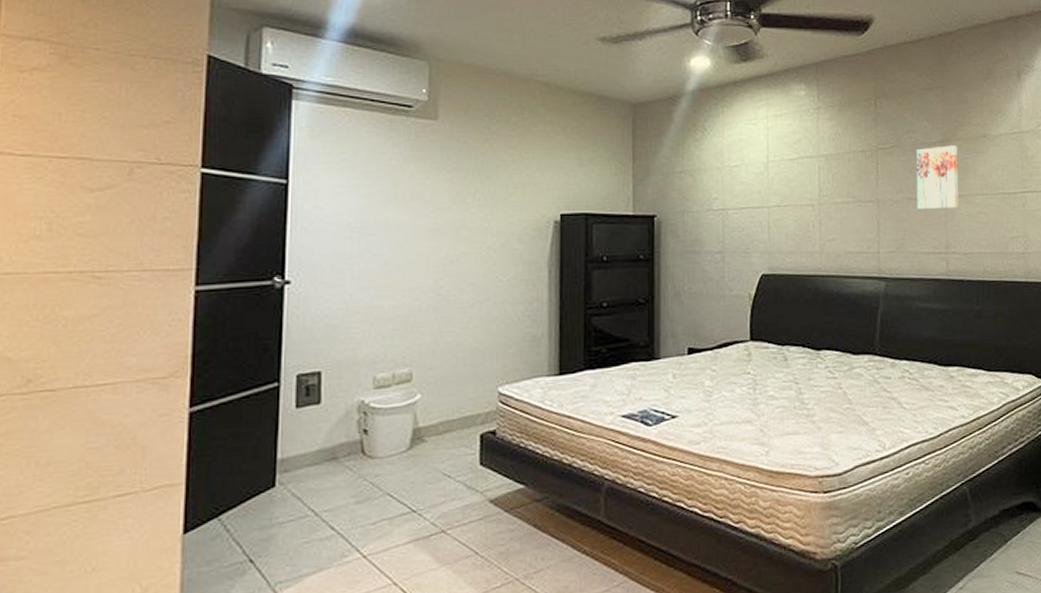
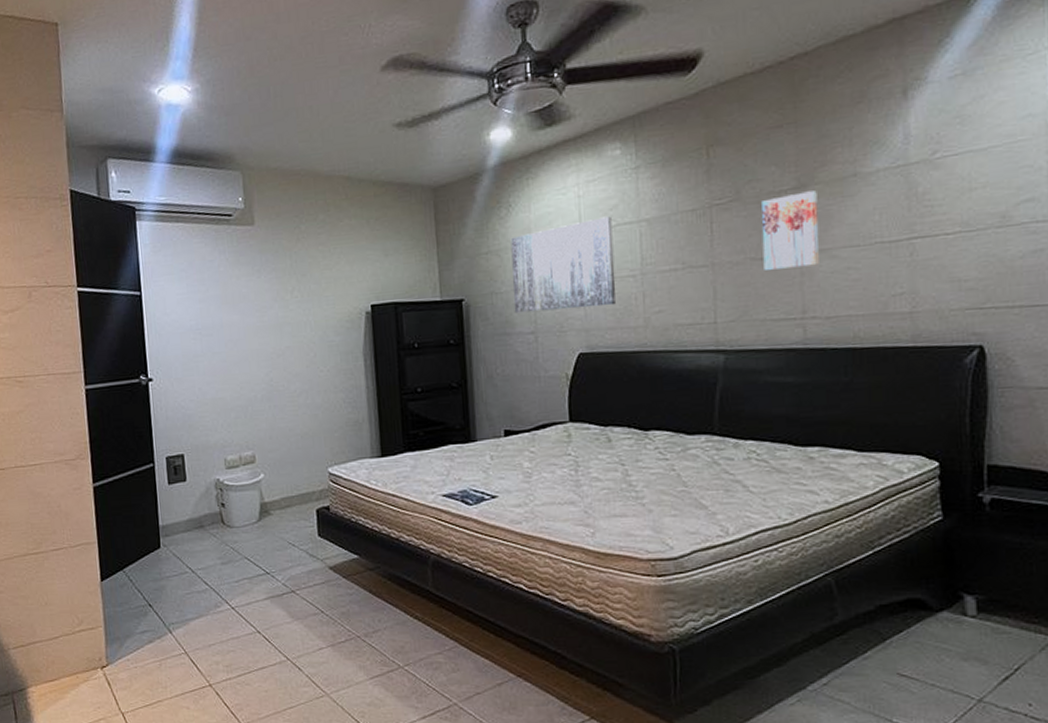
wall art: none [703,149,797,233] -> present [510,216,616,314]

